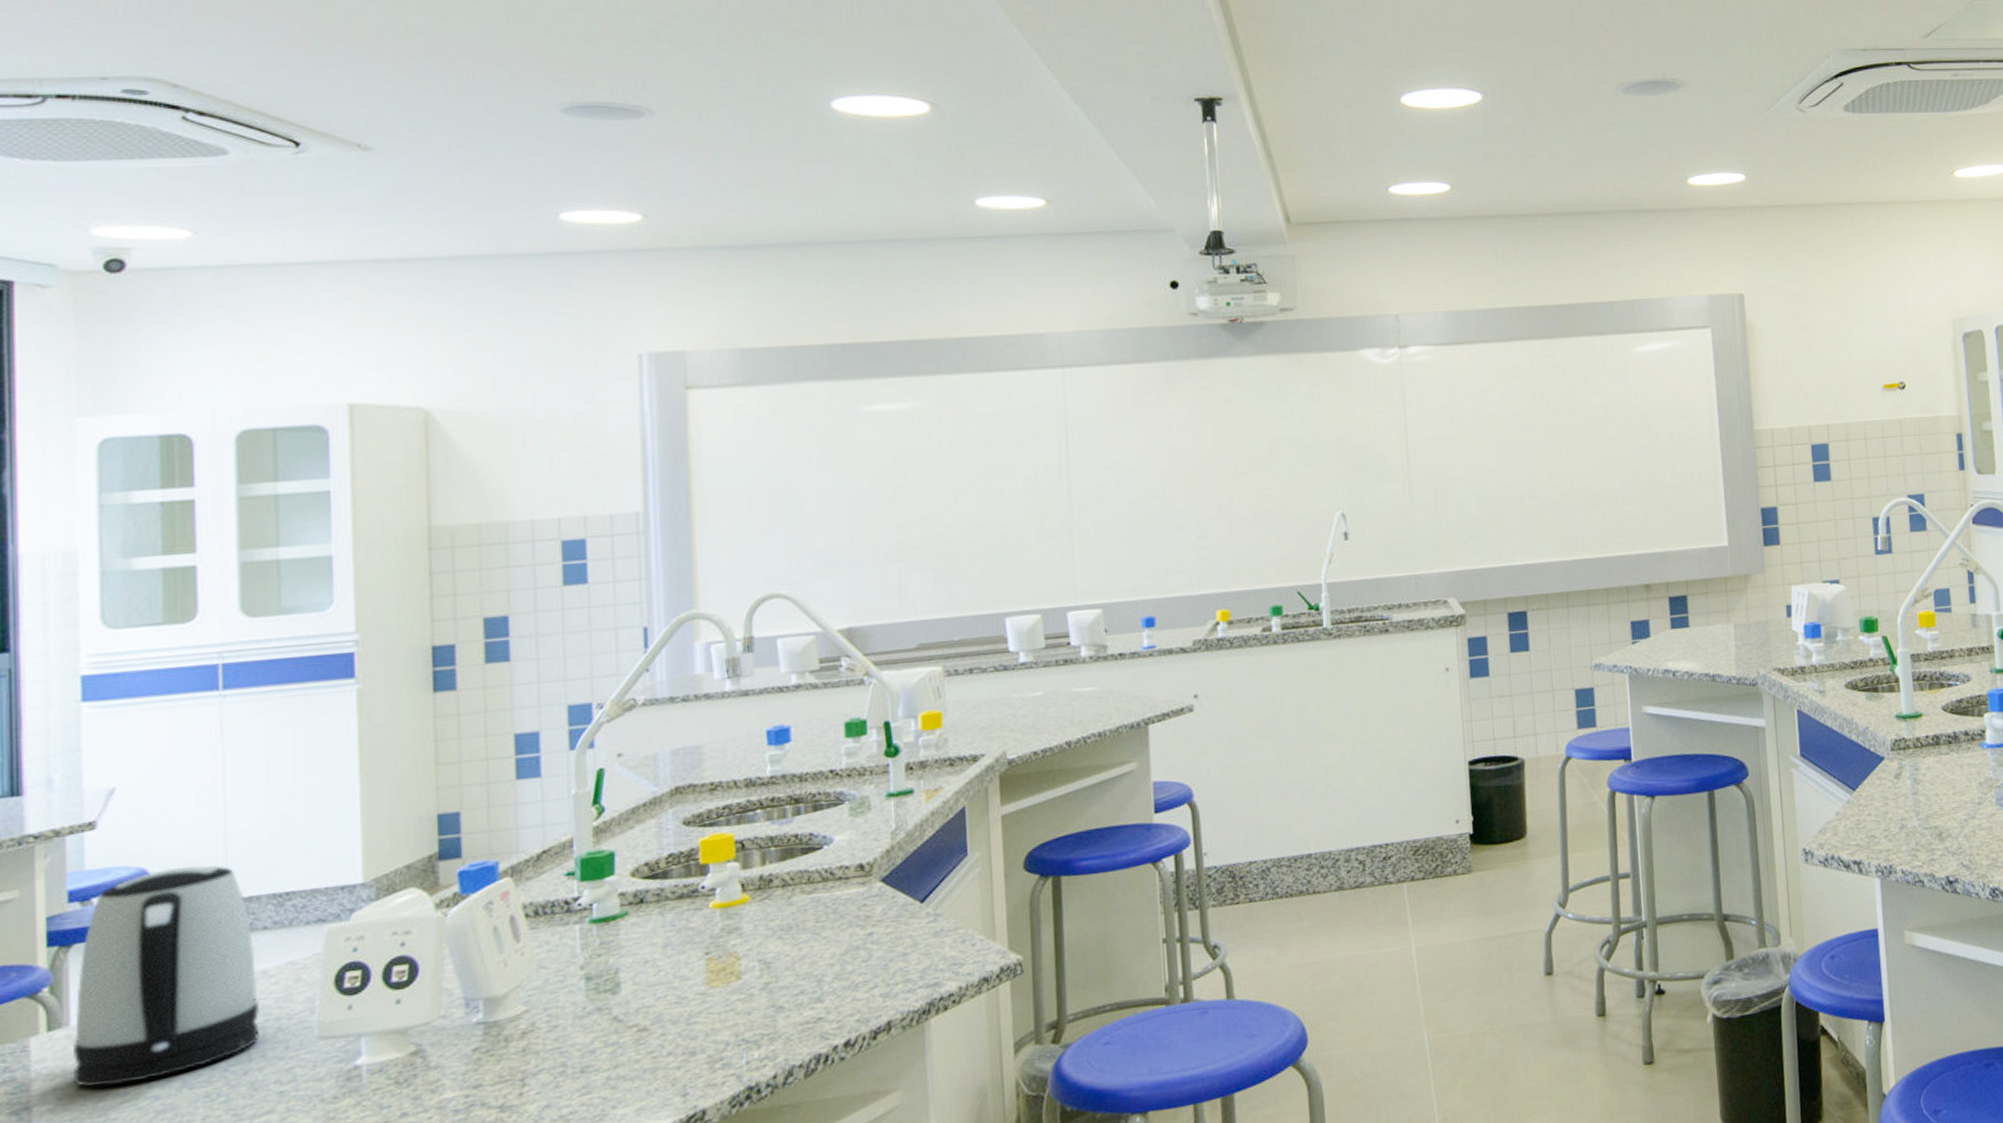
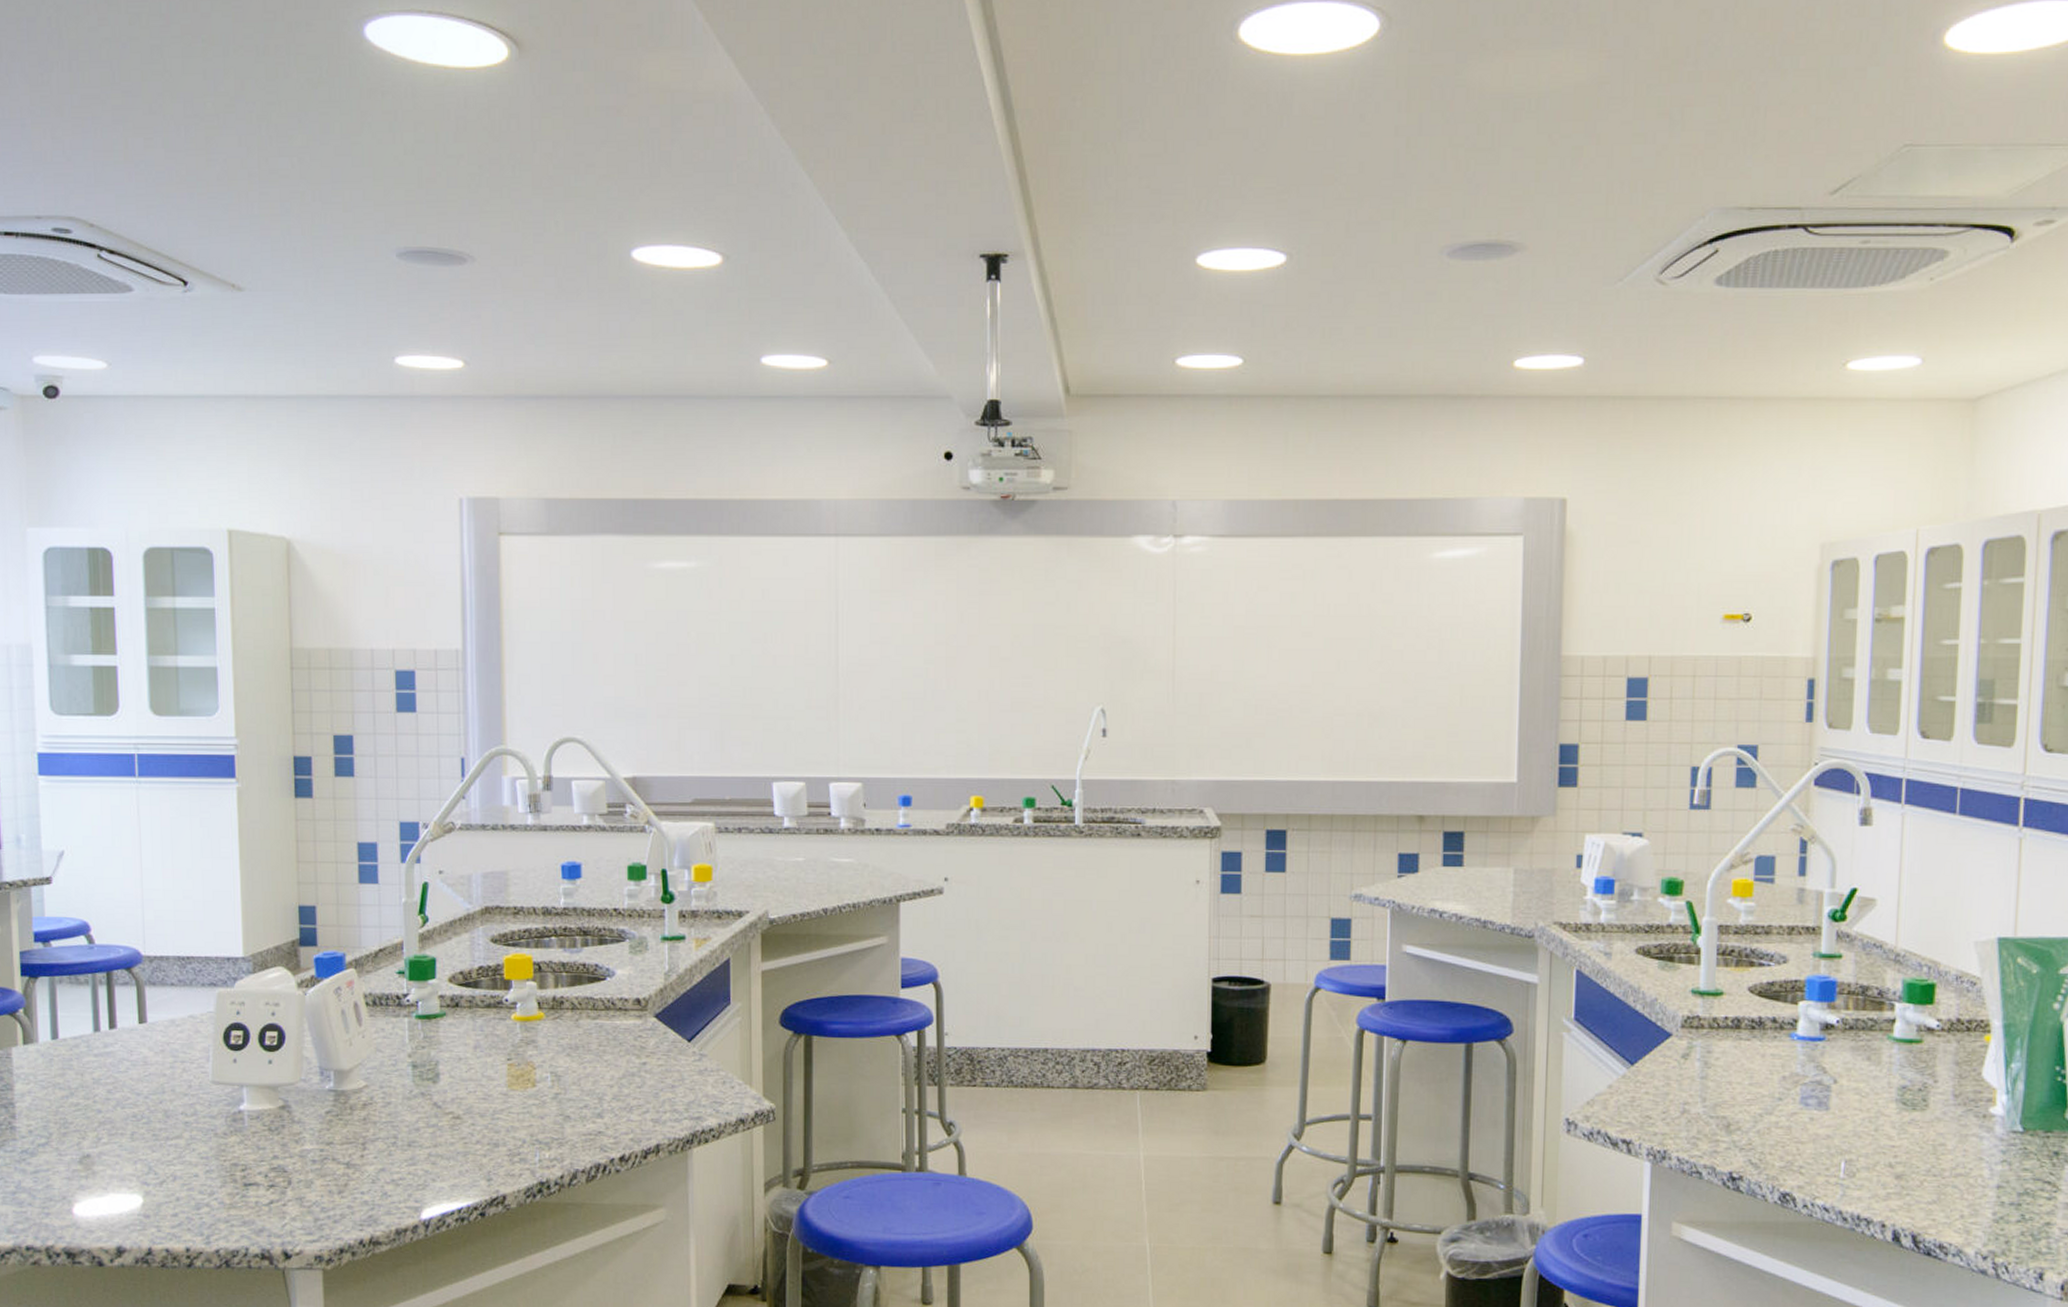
kettle: present [73,865,260,1088] -> none [41,923,170,1097]

